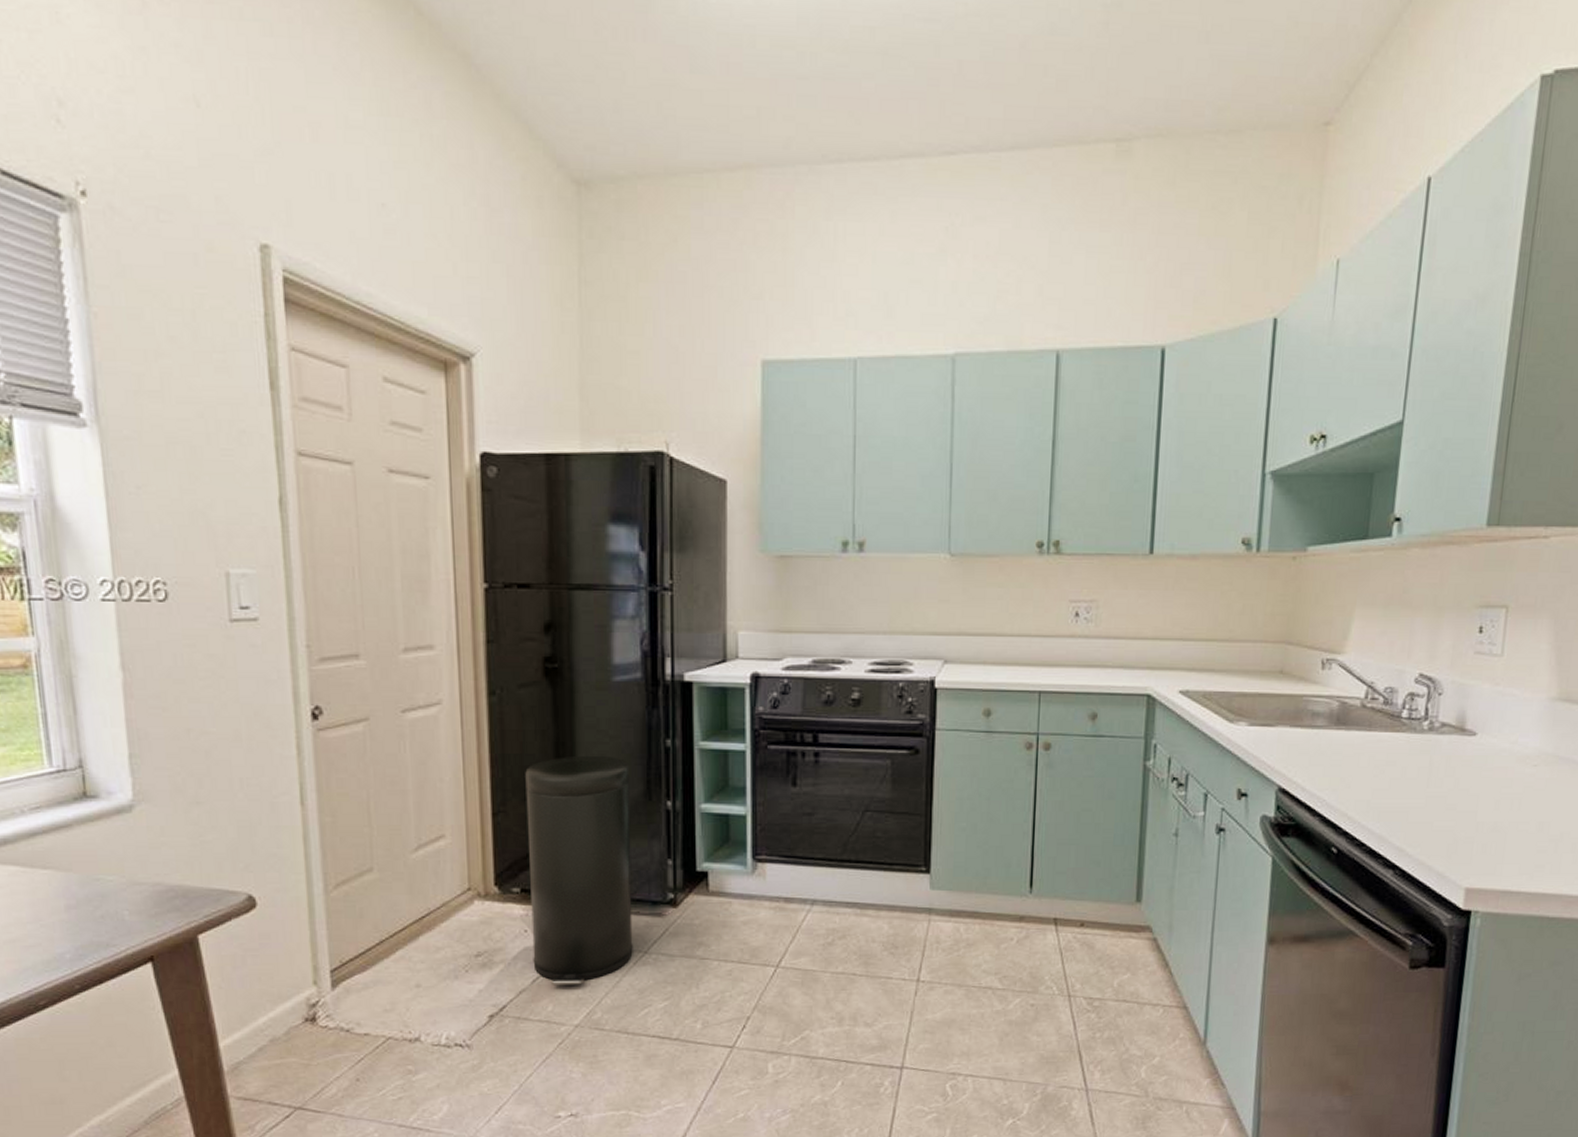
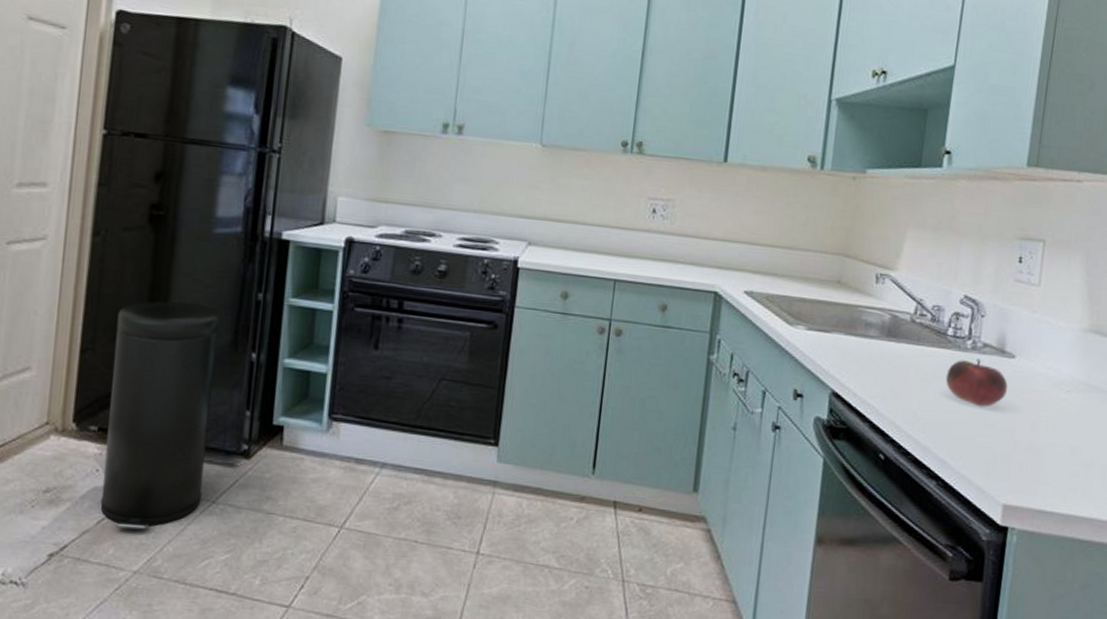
fruit: none [1400,740,1469,791] -> present [945,359,1008,408]

